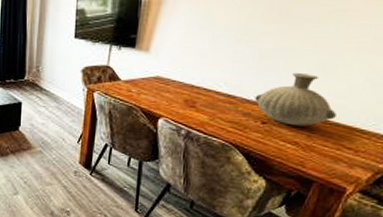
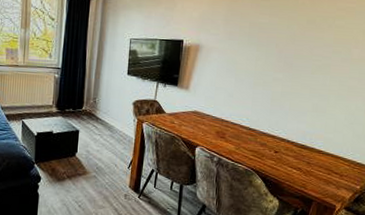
vase: present [254,72,337,127] -> none [269,111,327,155]

